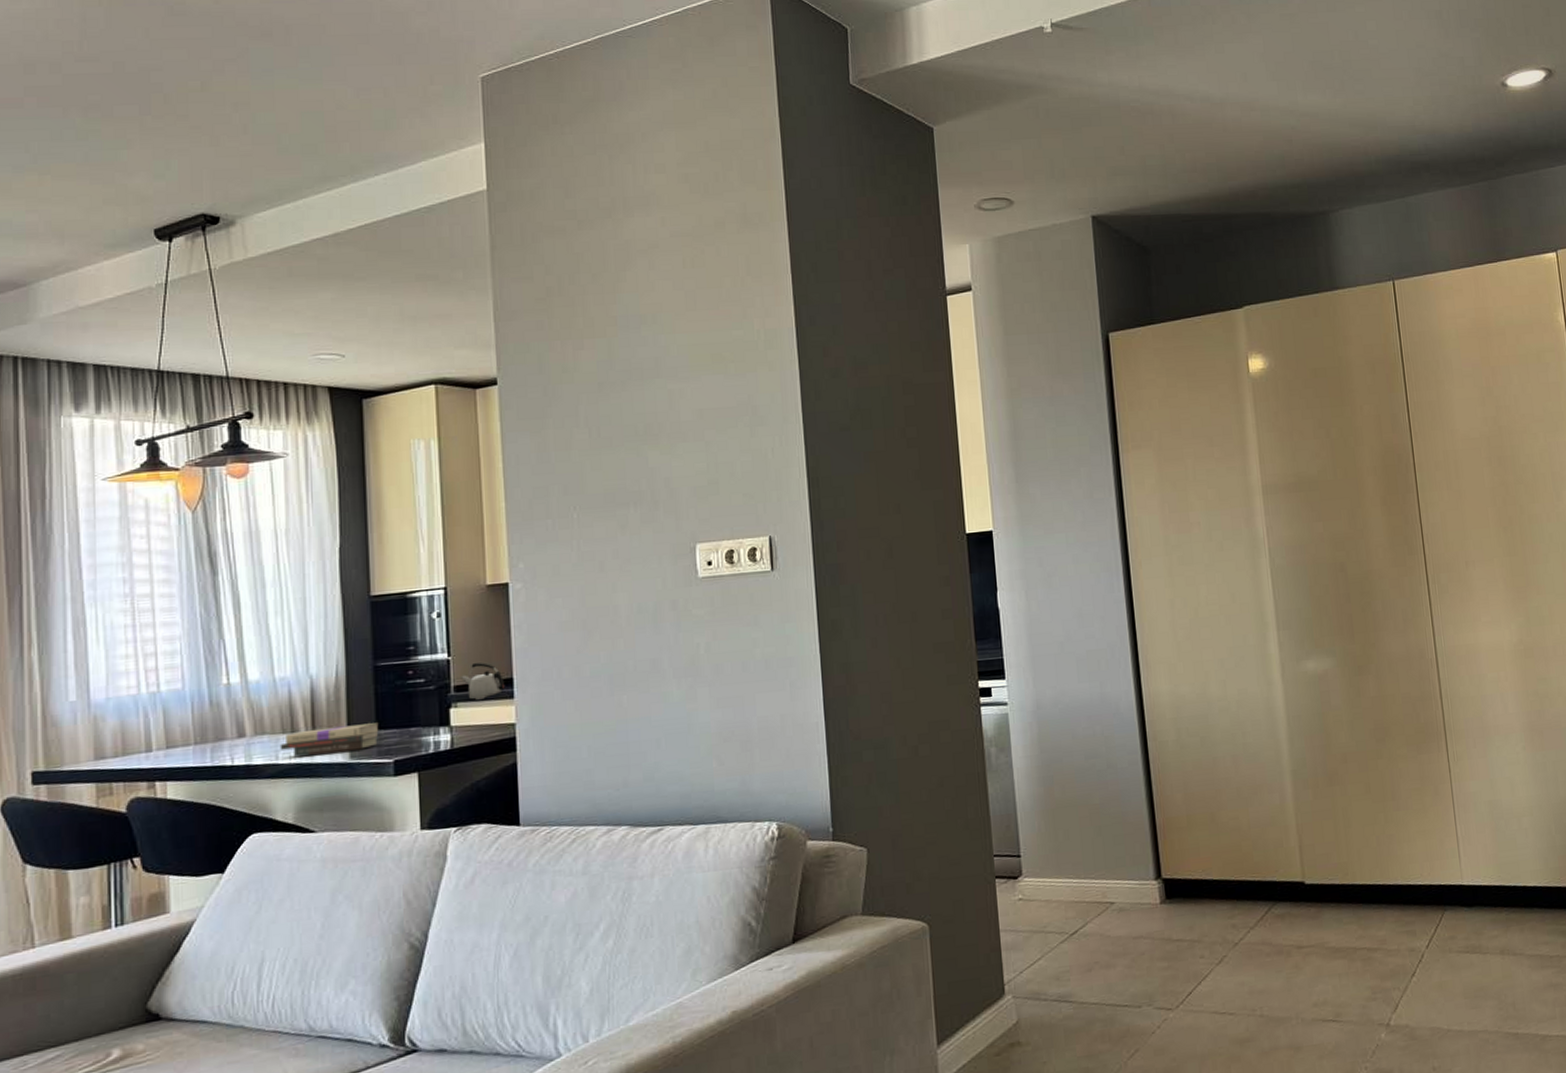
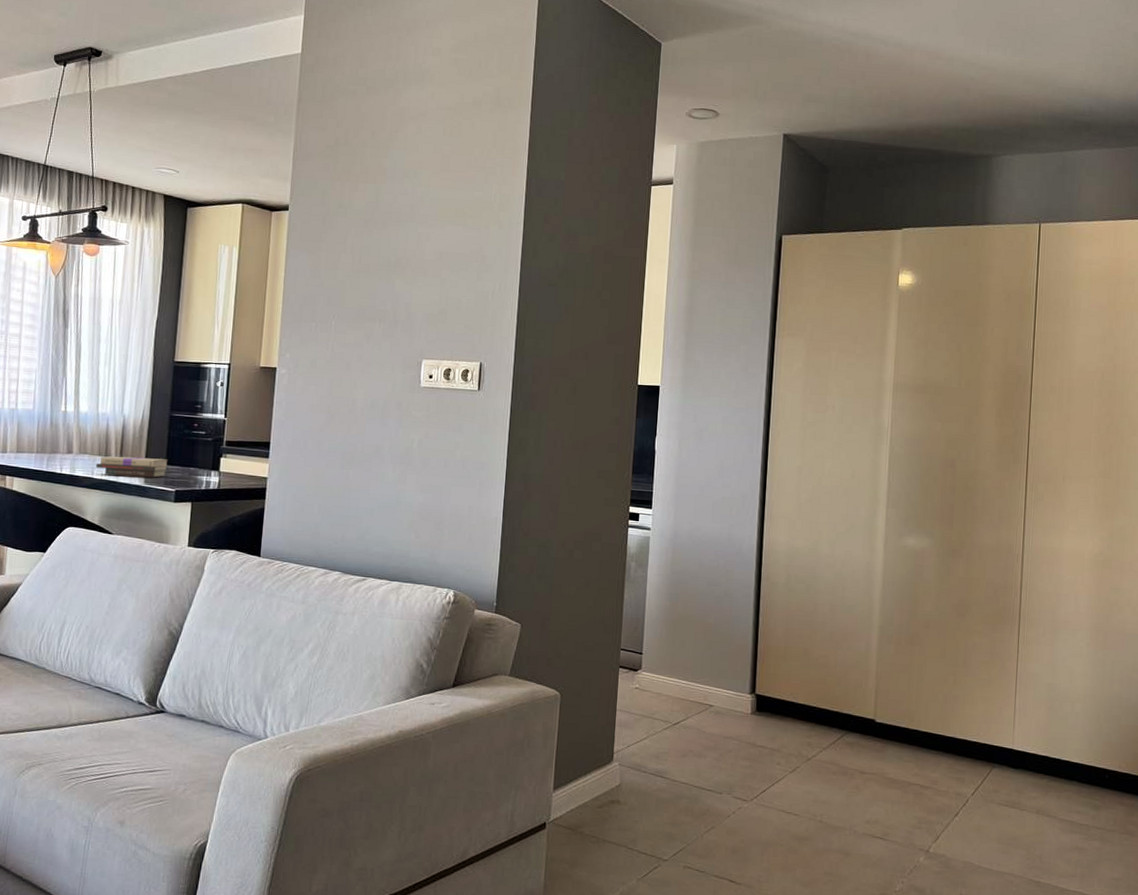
kettle: present [461,663,506,700] -> none [232,426,264,455]

